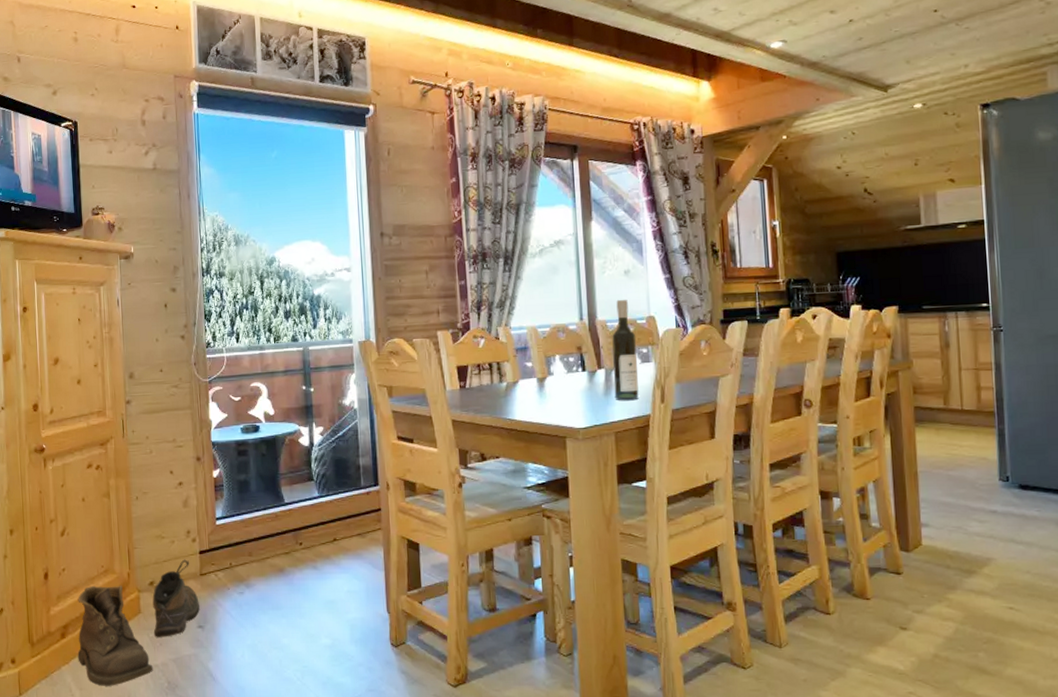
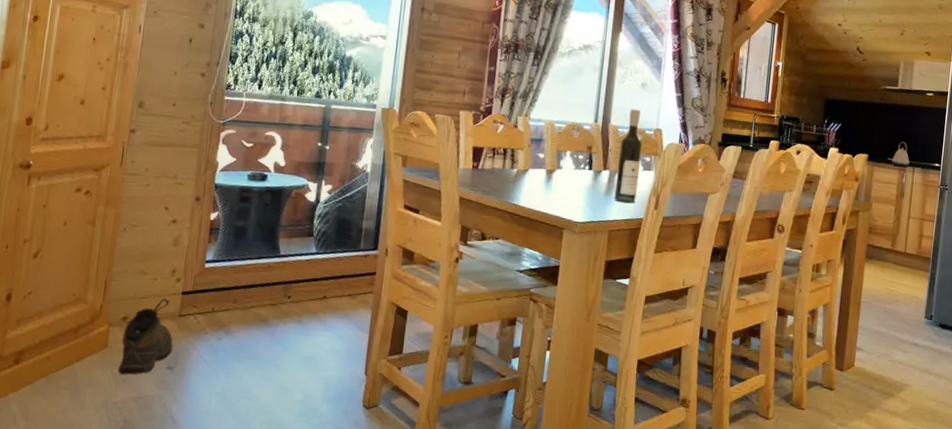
boot: present [77,585,153,686] -> none [29,313,111,419]
kettle: none [928,284,950,314] -> present [891,141,910,168]

